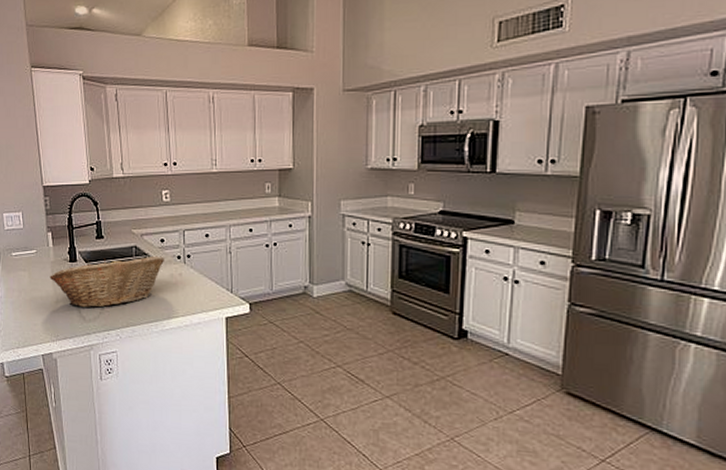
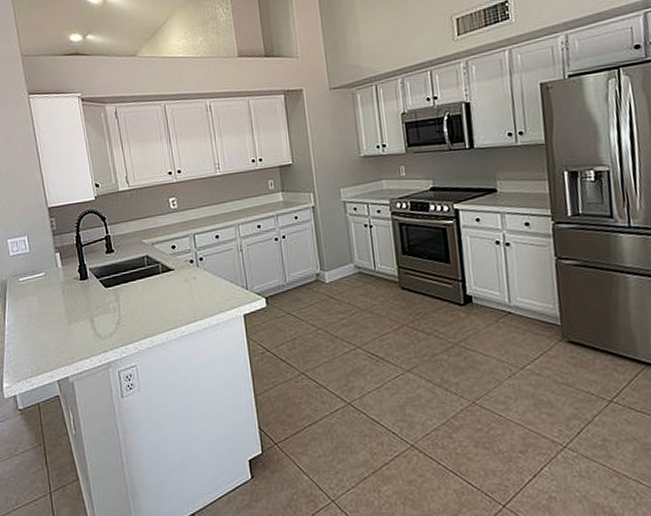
fruit basket: present [49,255,164,308] -> none [60,262,177,325]

